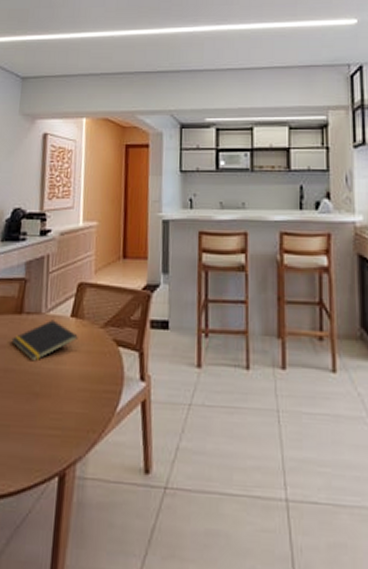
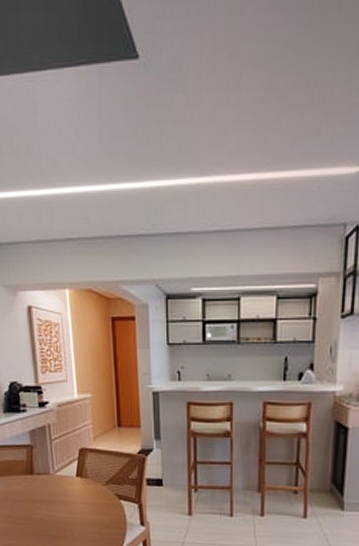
notepad: present [11,320,78,362] -> none [27,479,84,512]

